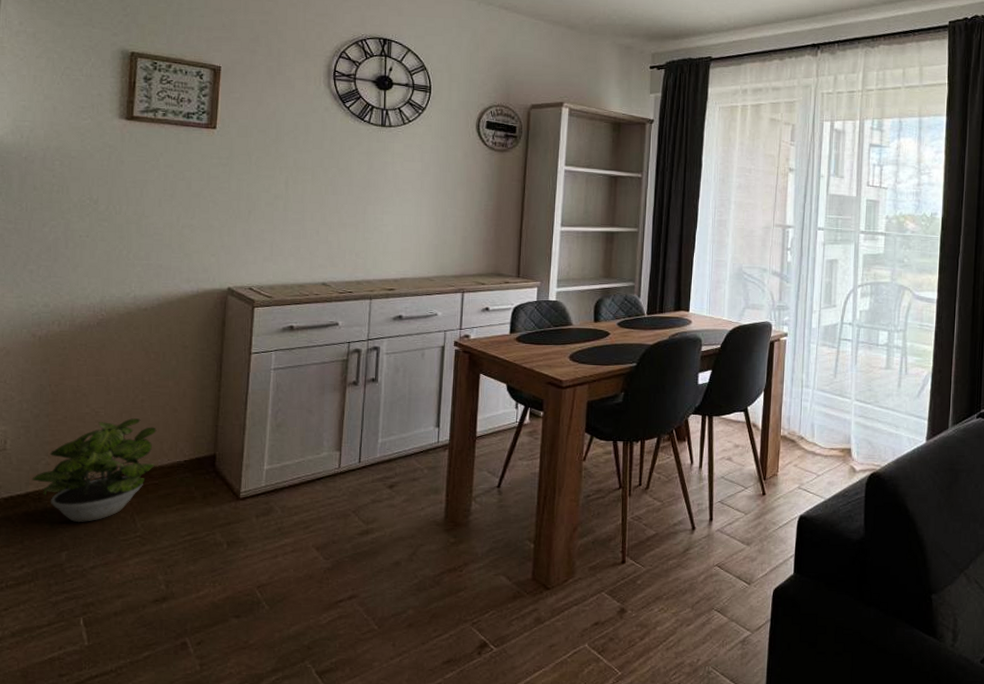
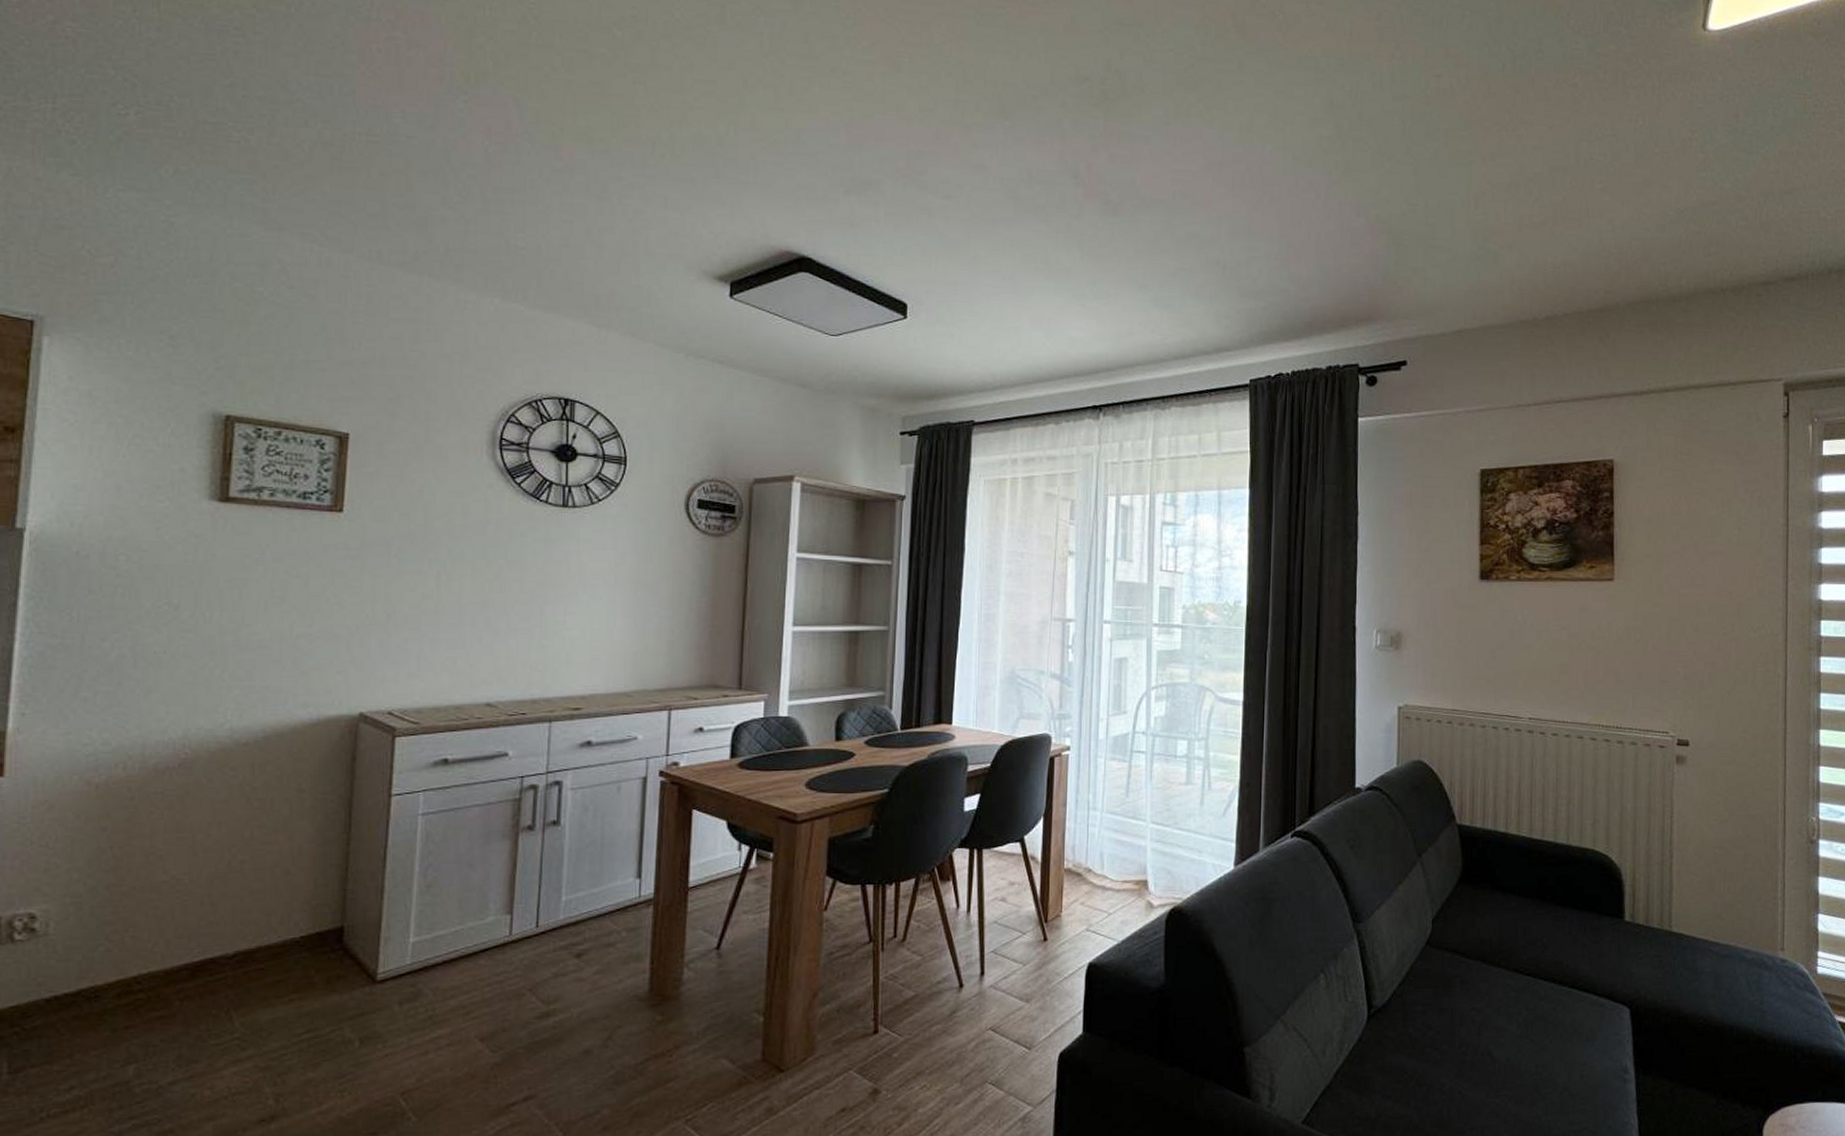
potted plant: present [32,418,157,523] -> none [85,885,262,1026]

